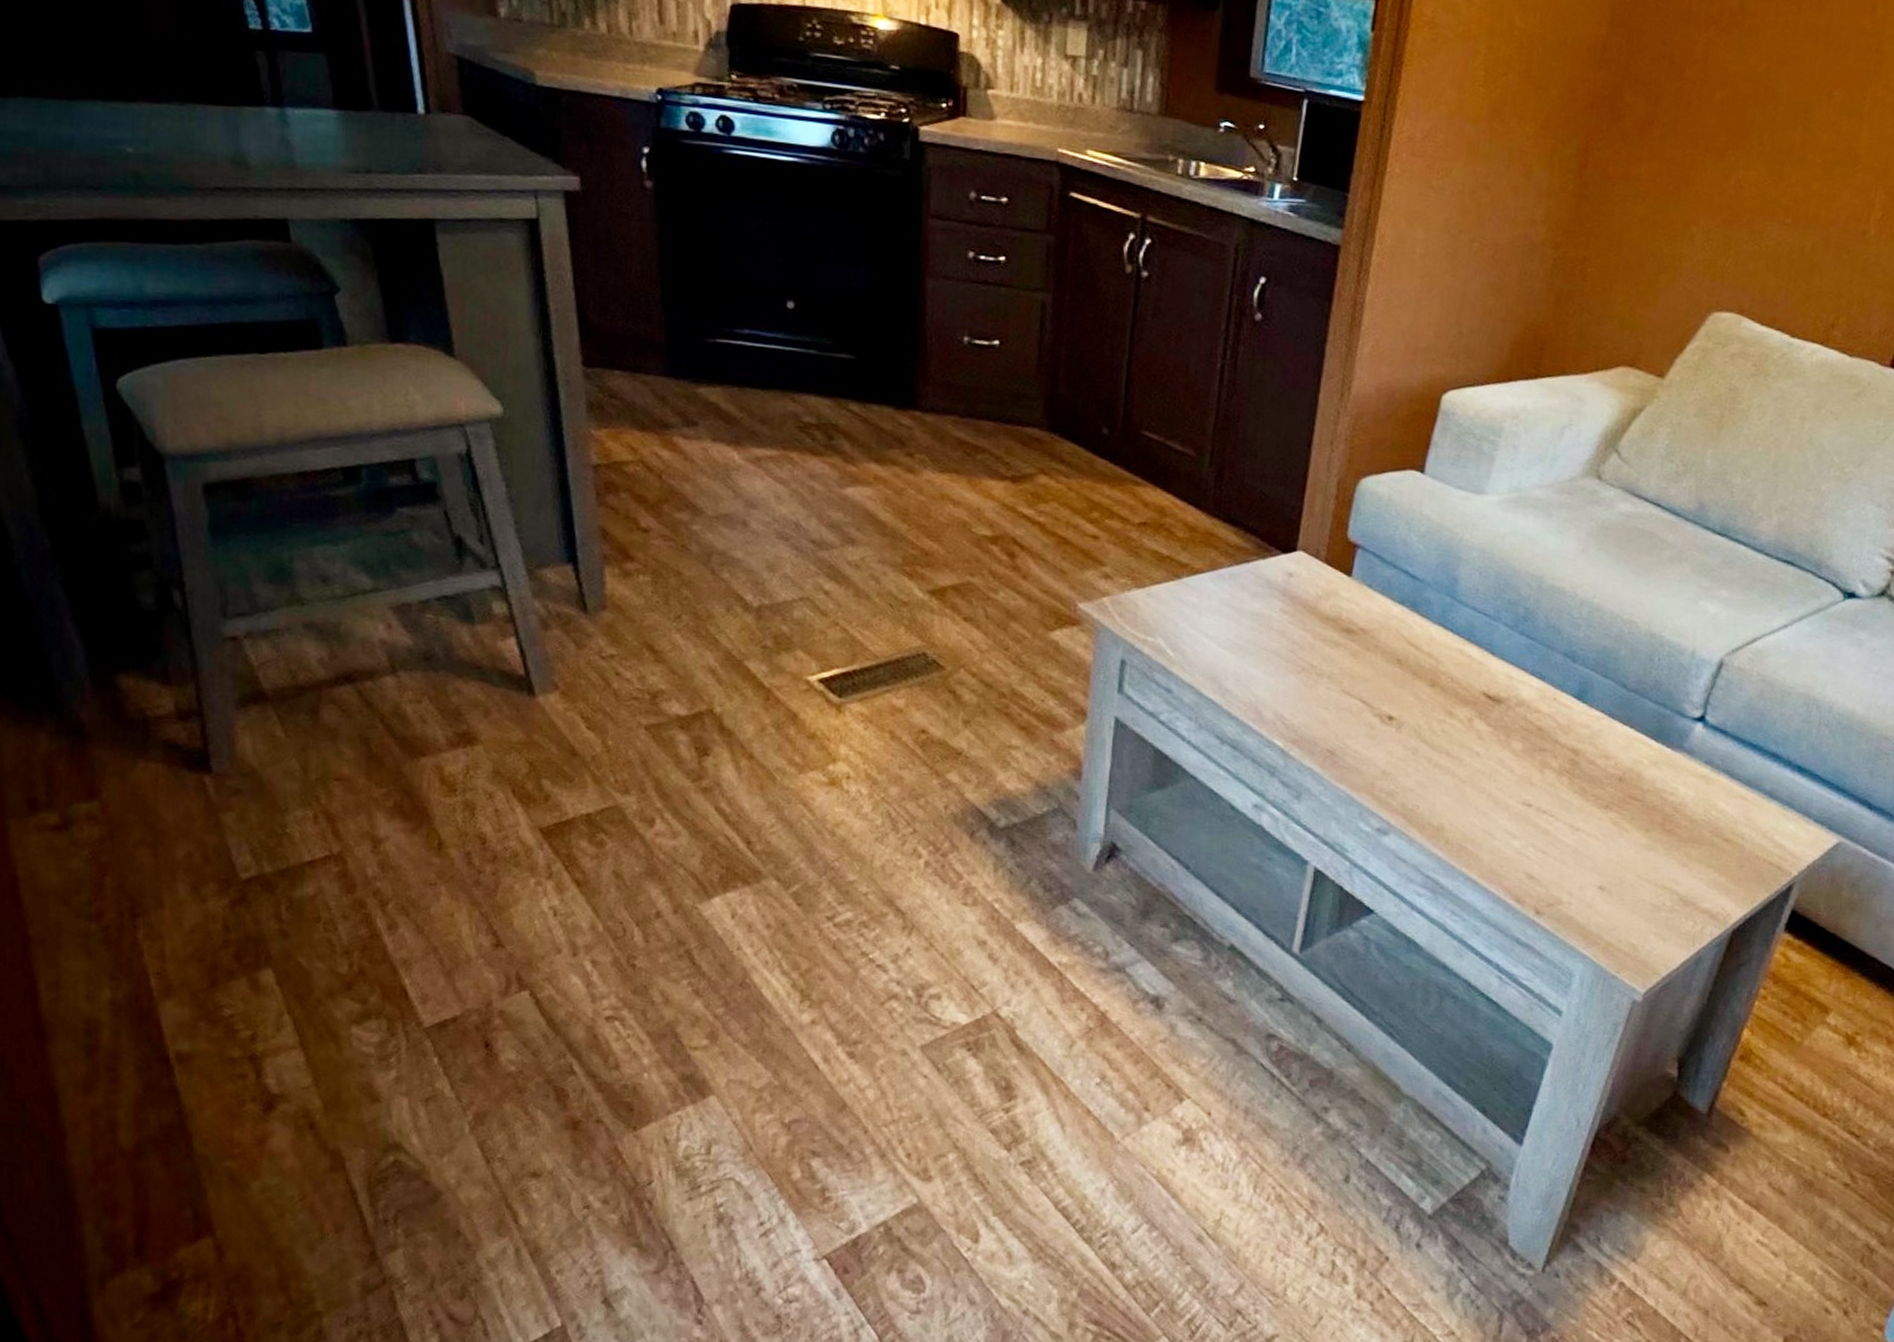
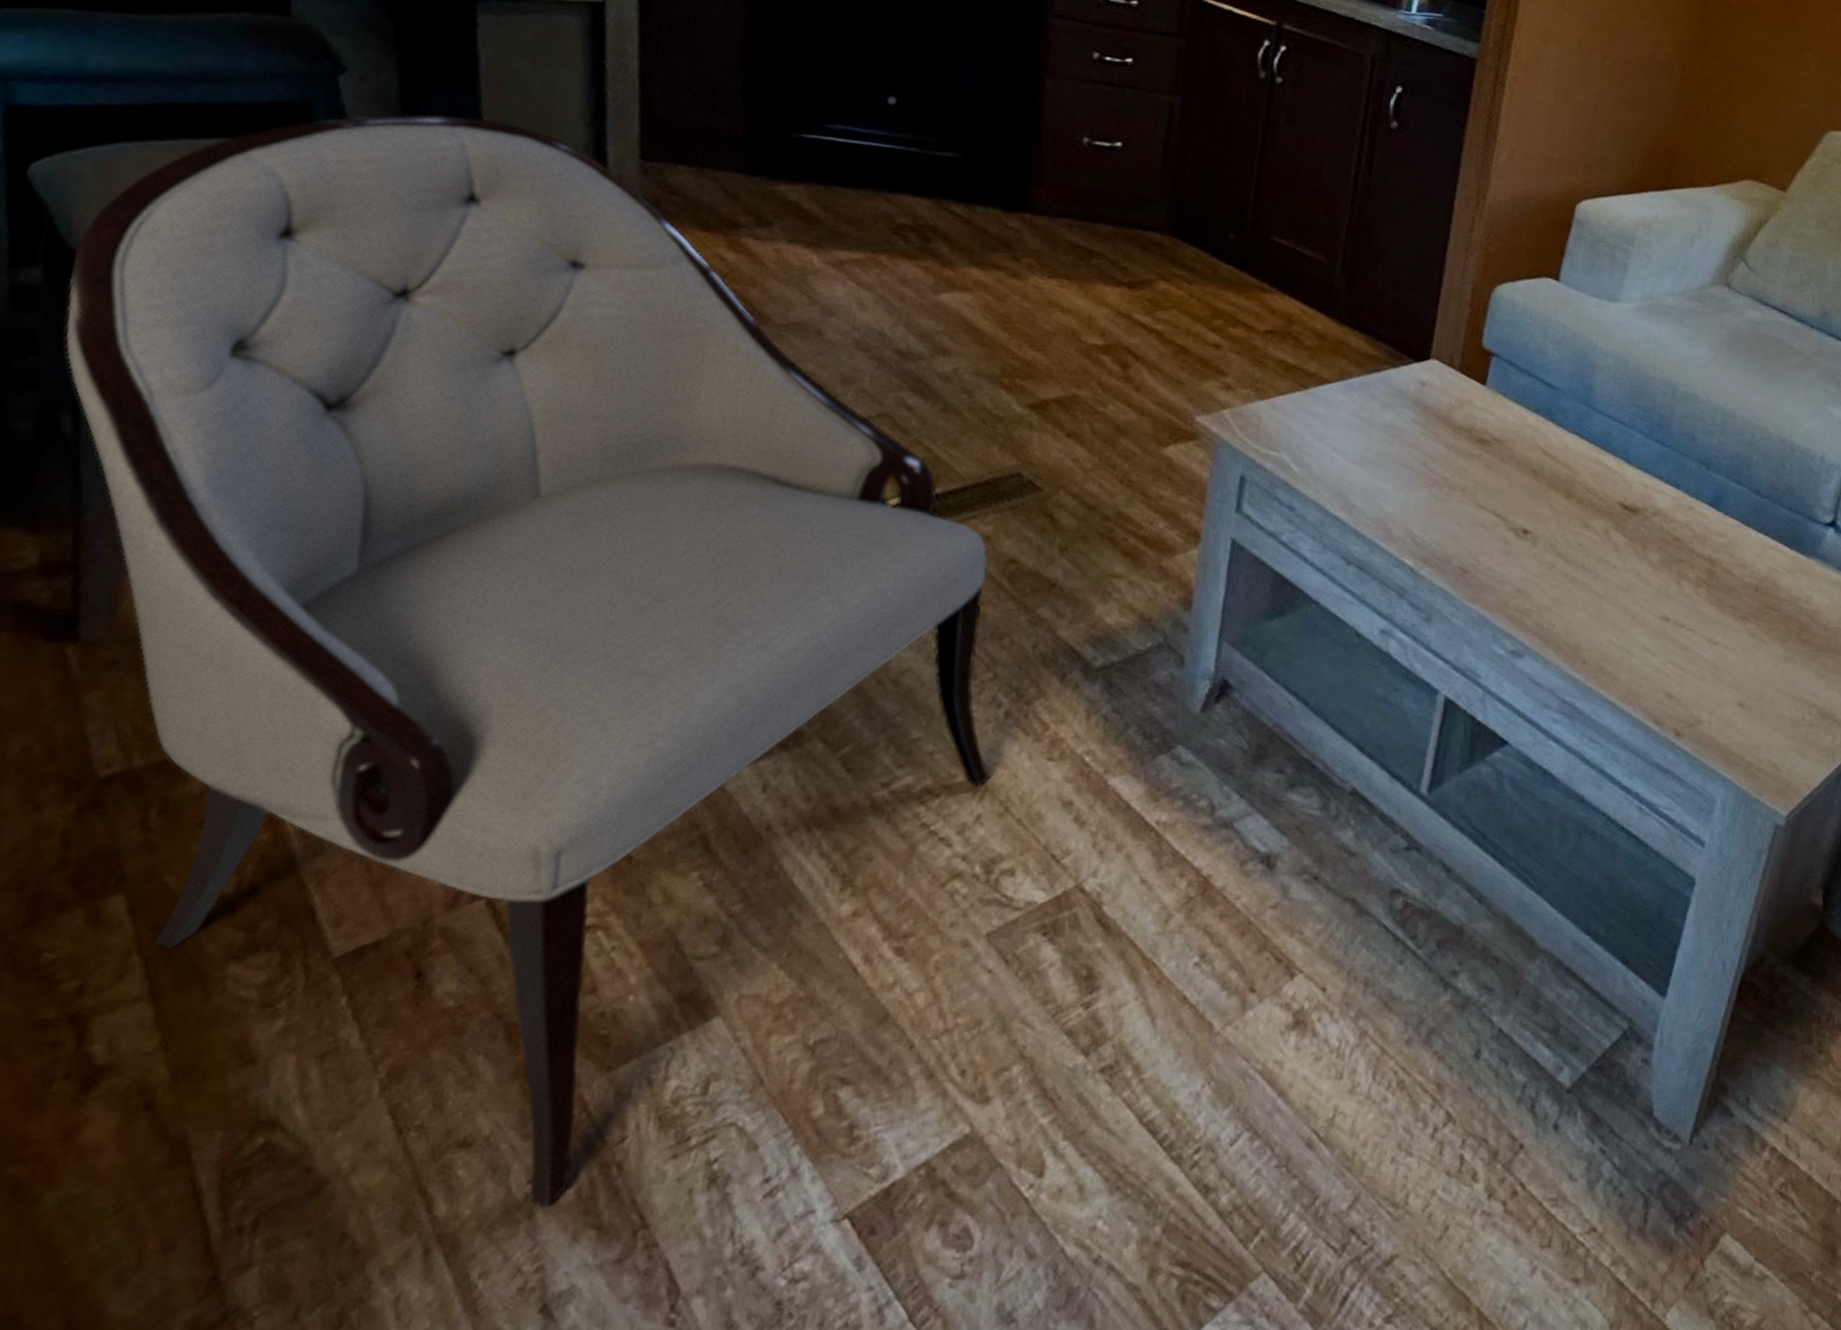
armchair: none [160,328,915,1229] -> present [66,113,990,1209]

